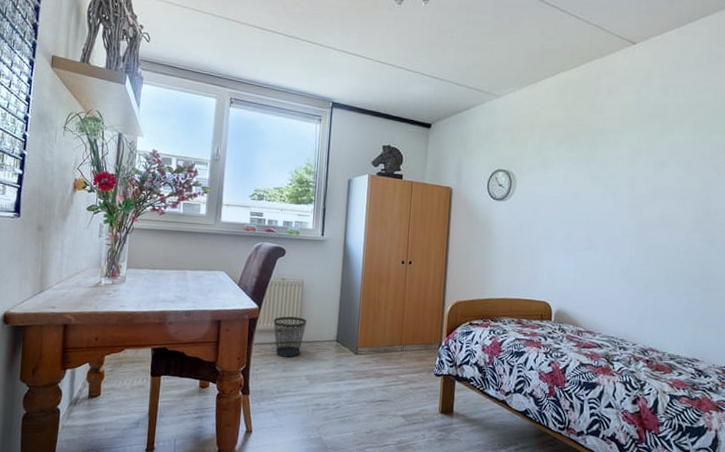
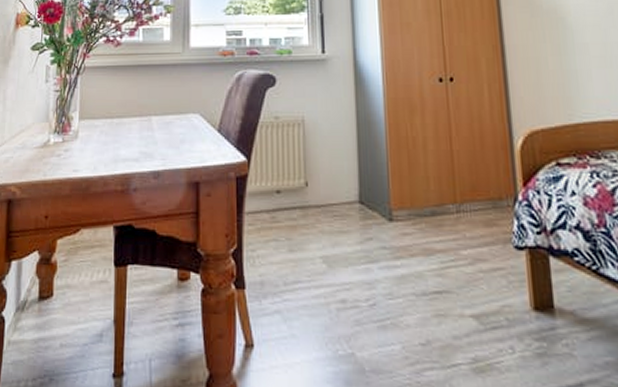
wastebasket: present [273,316,306,357] -> none [269,170,314,230]

